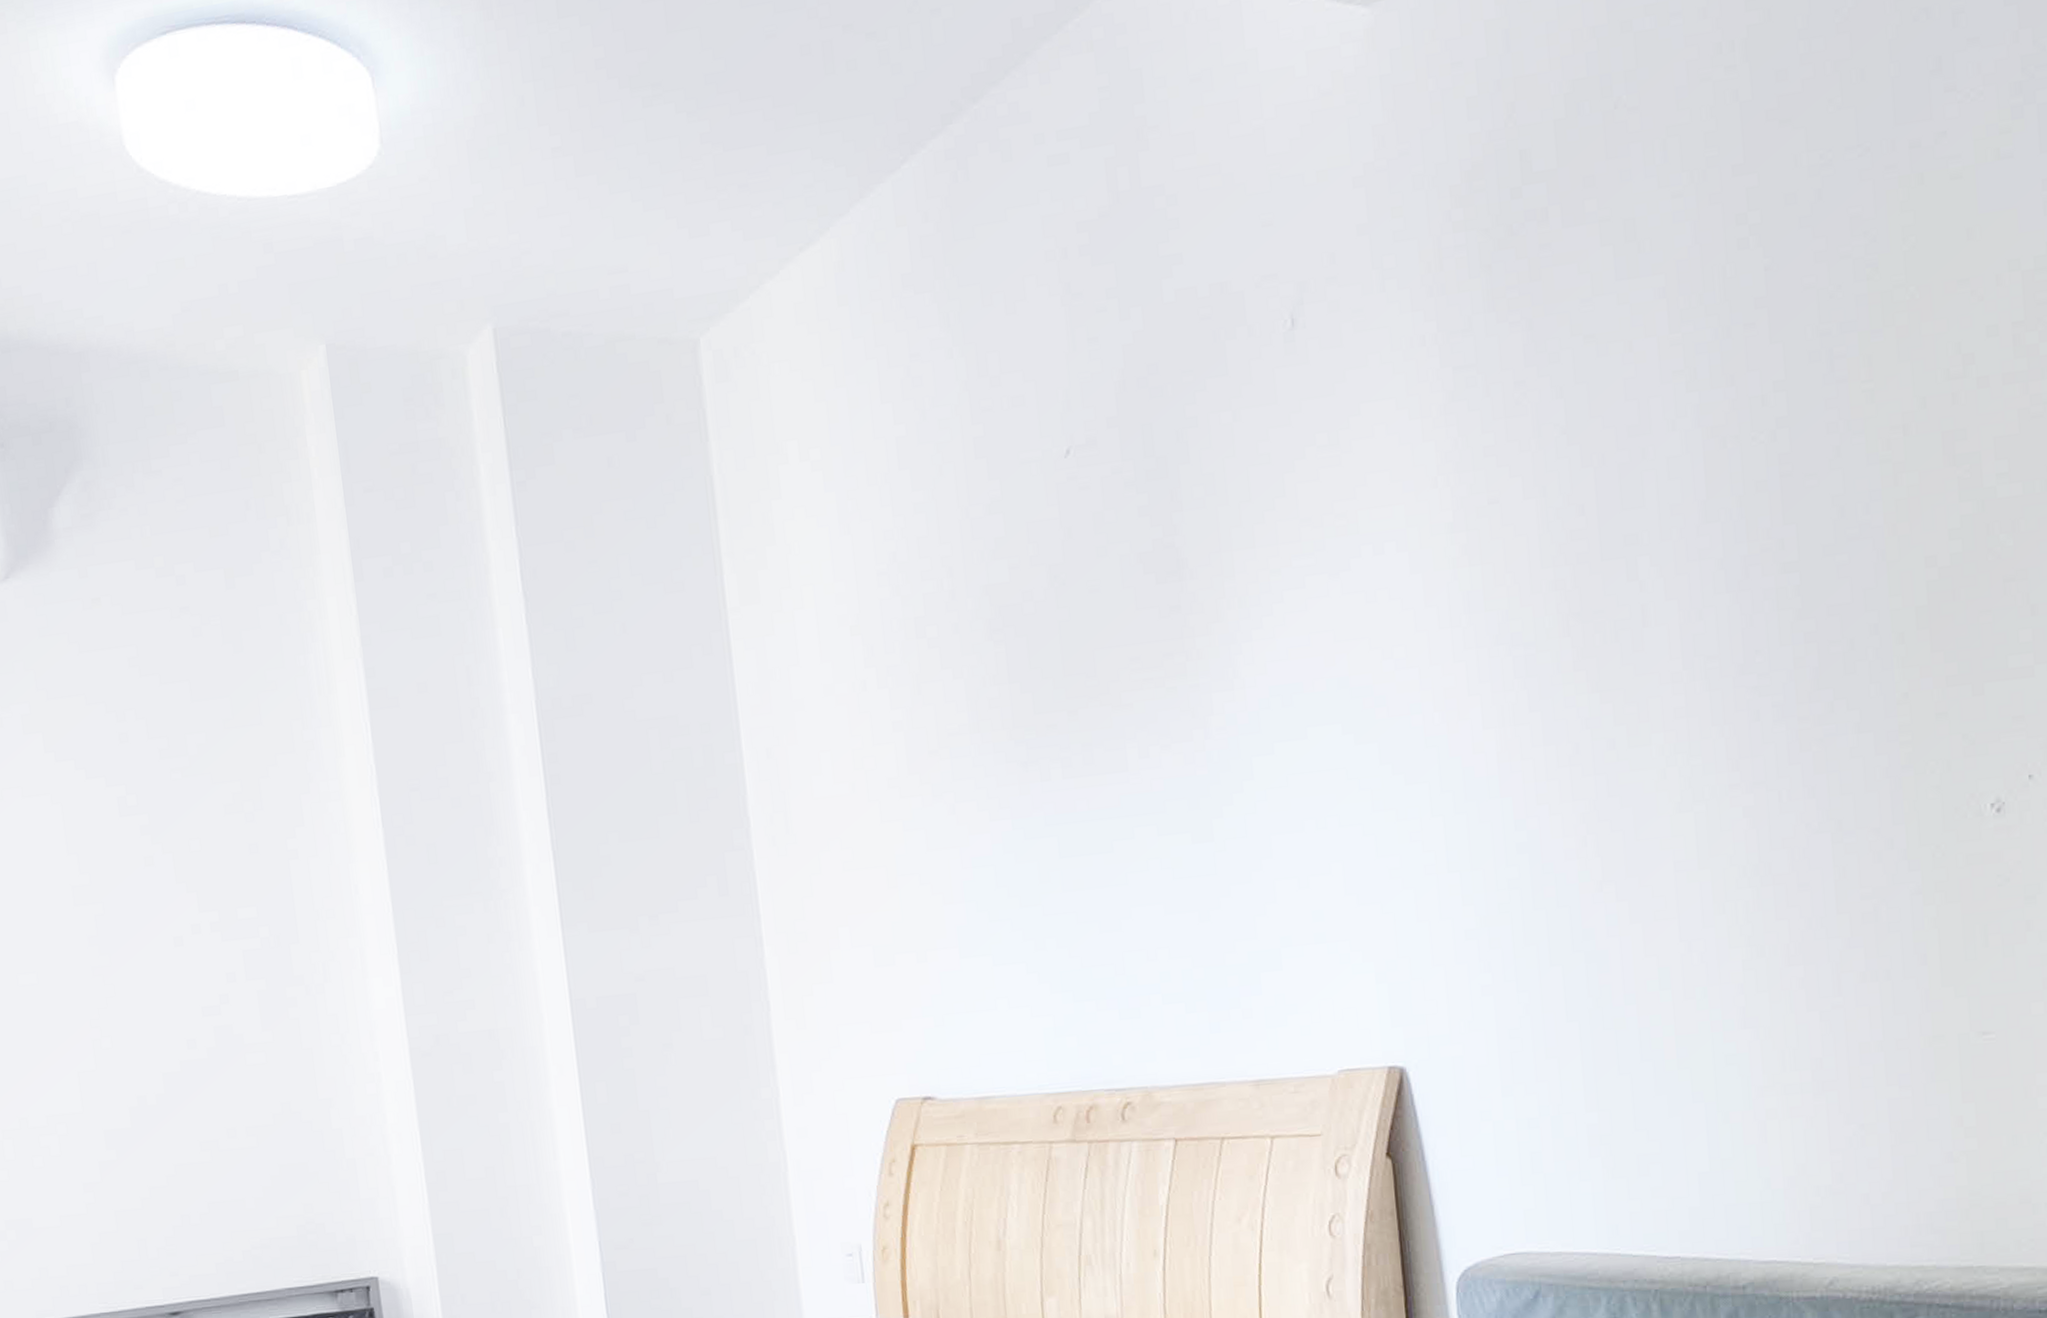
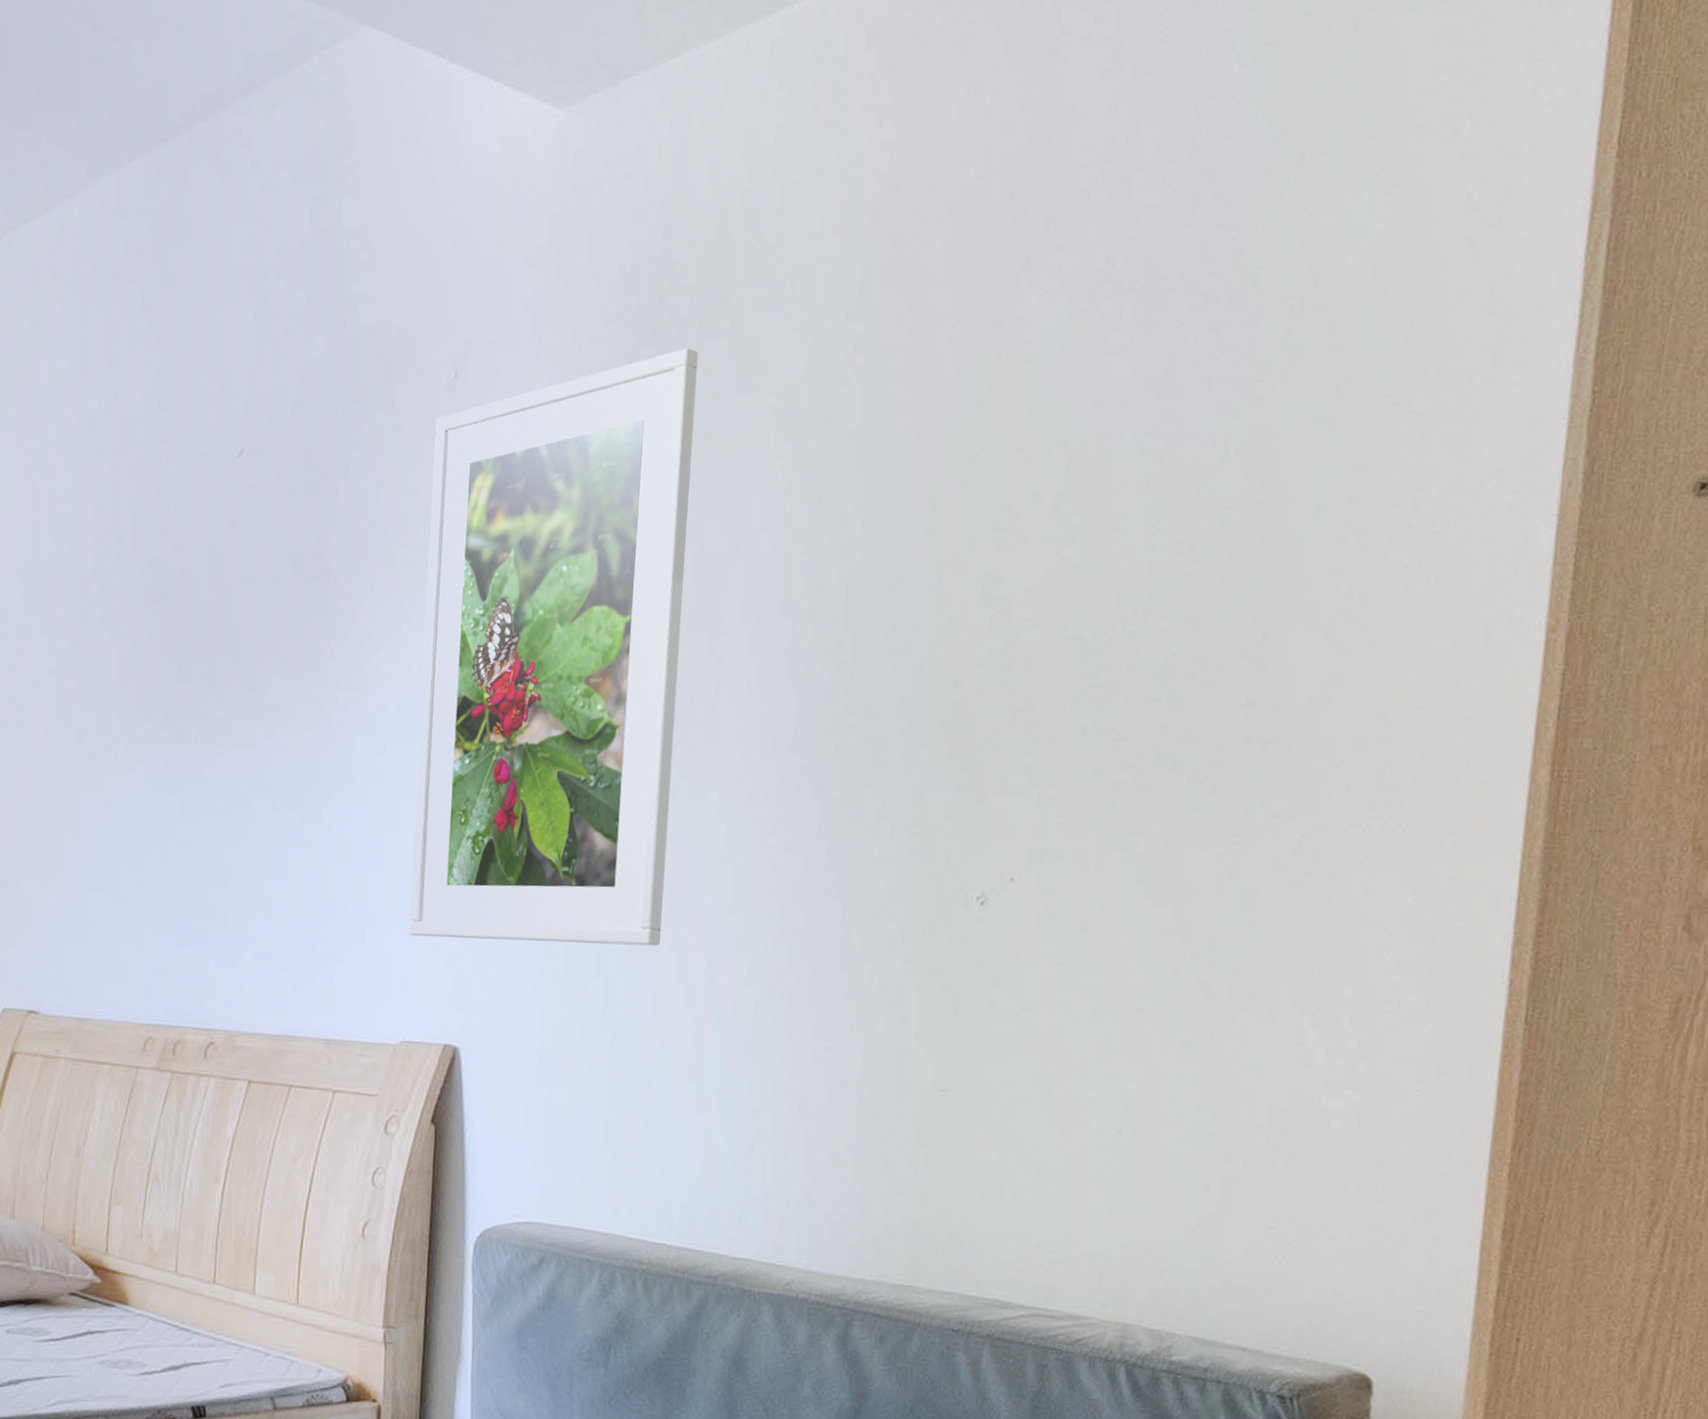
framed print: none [1278,241,1620,951] -> present [409,347,698,946]

